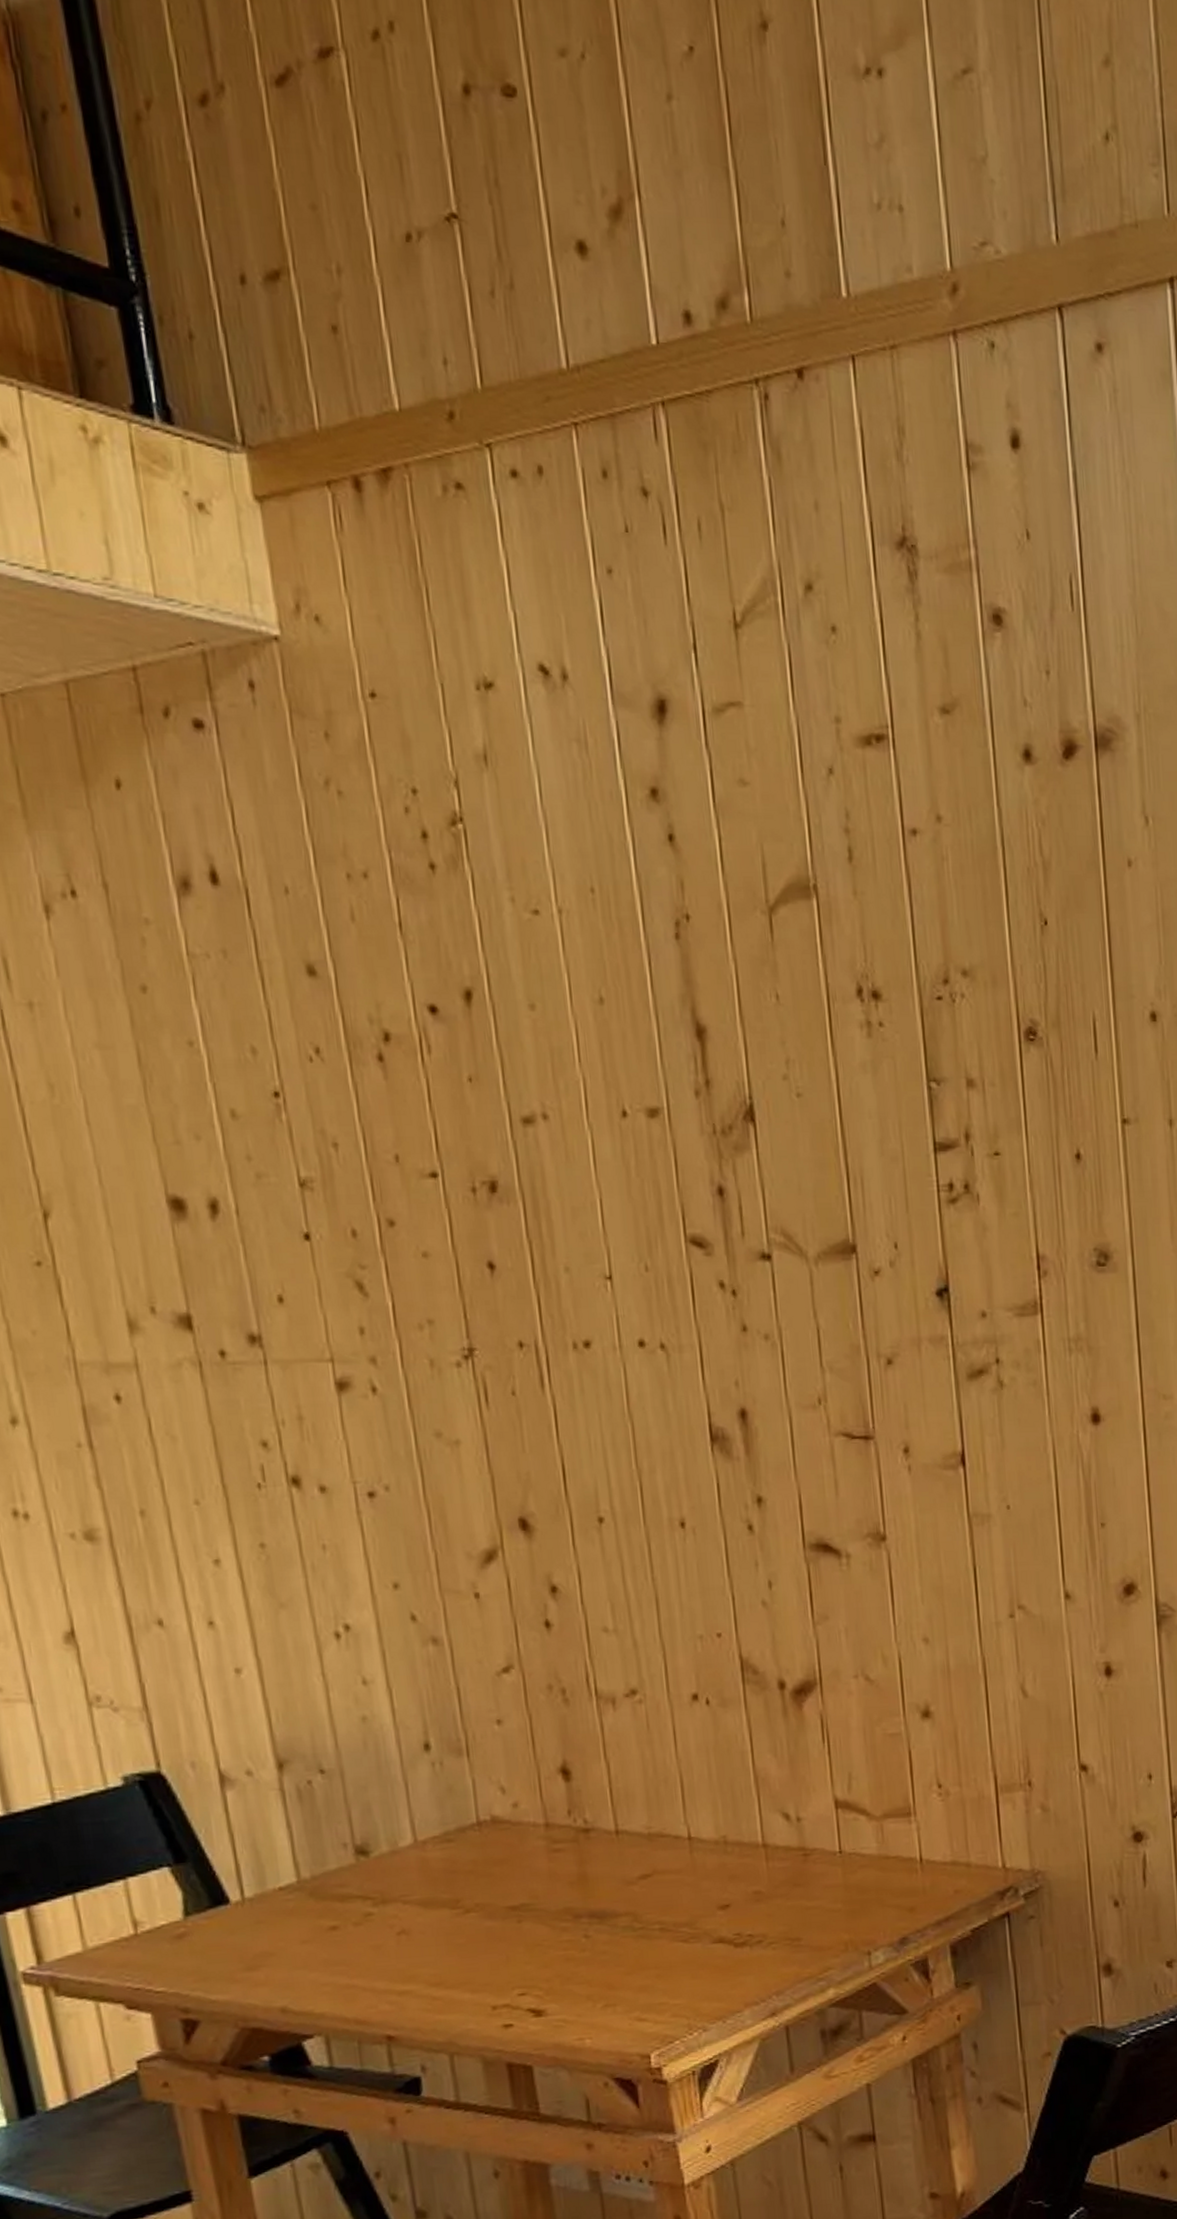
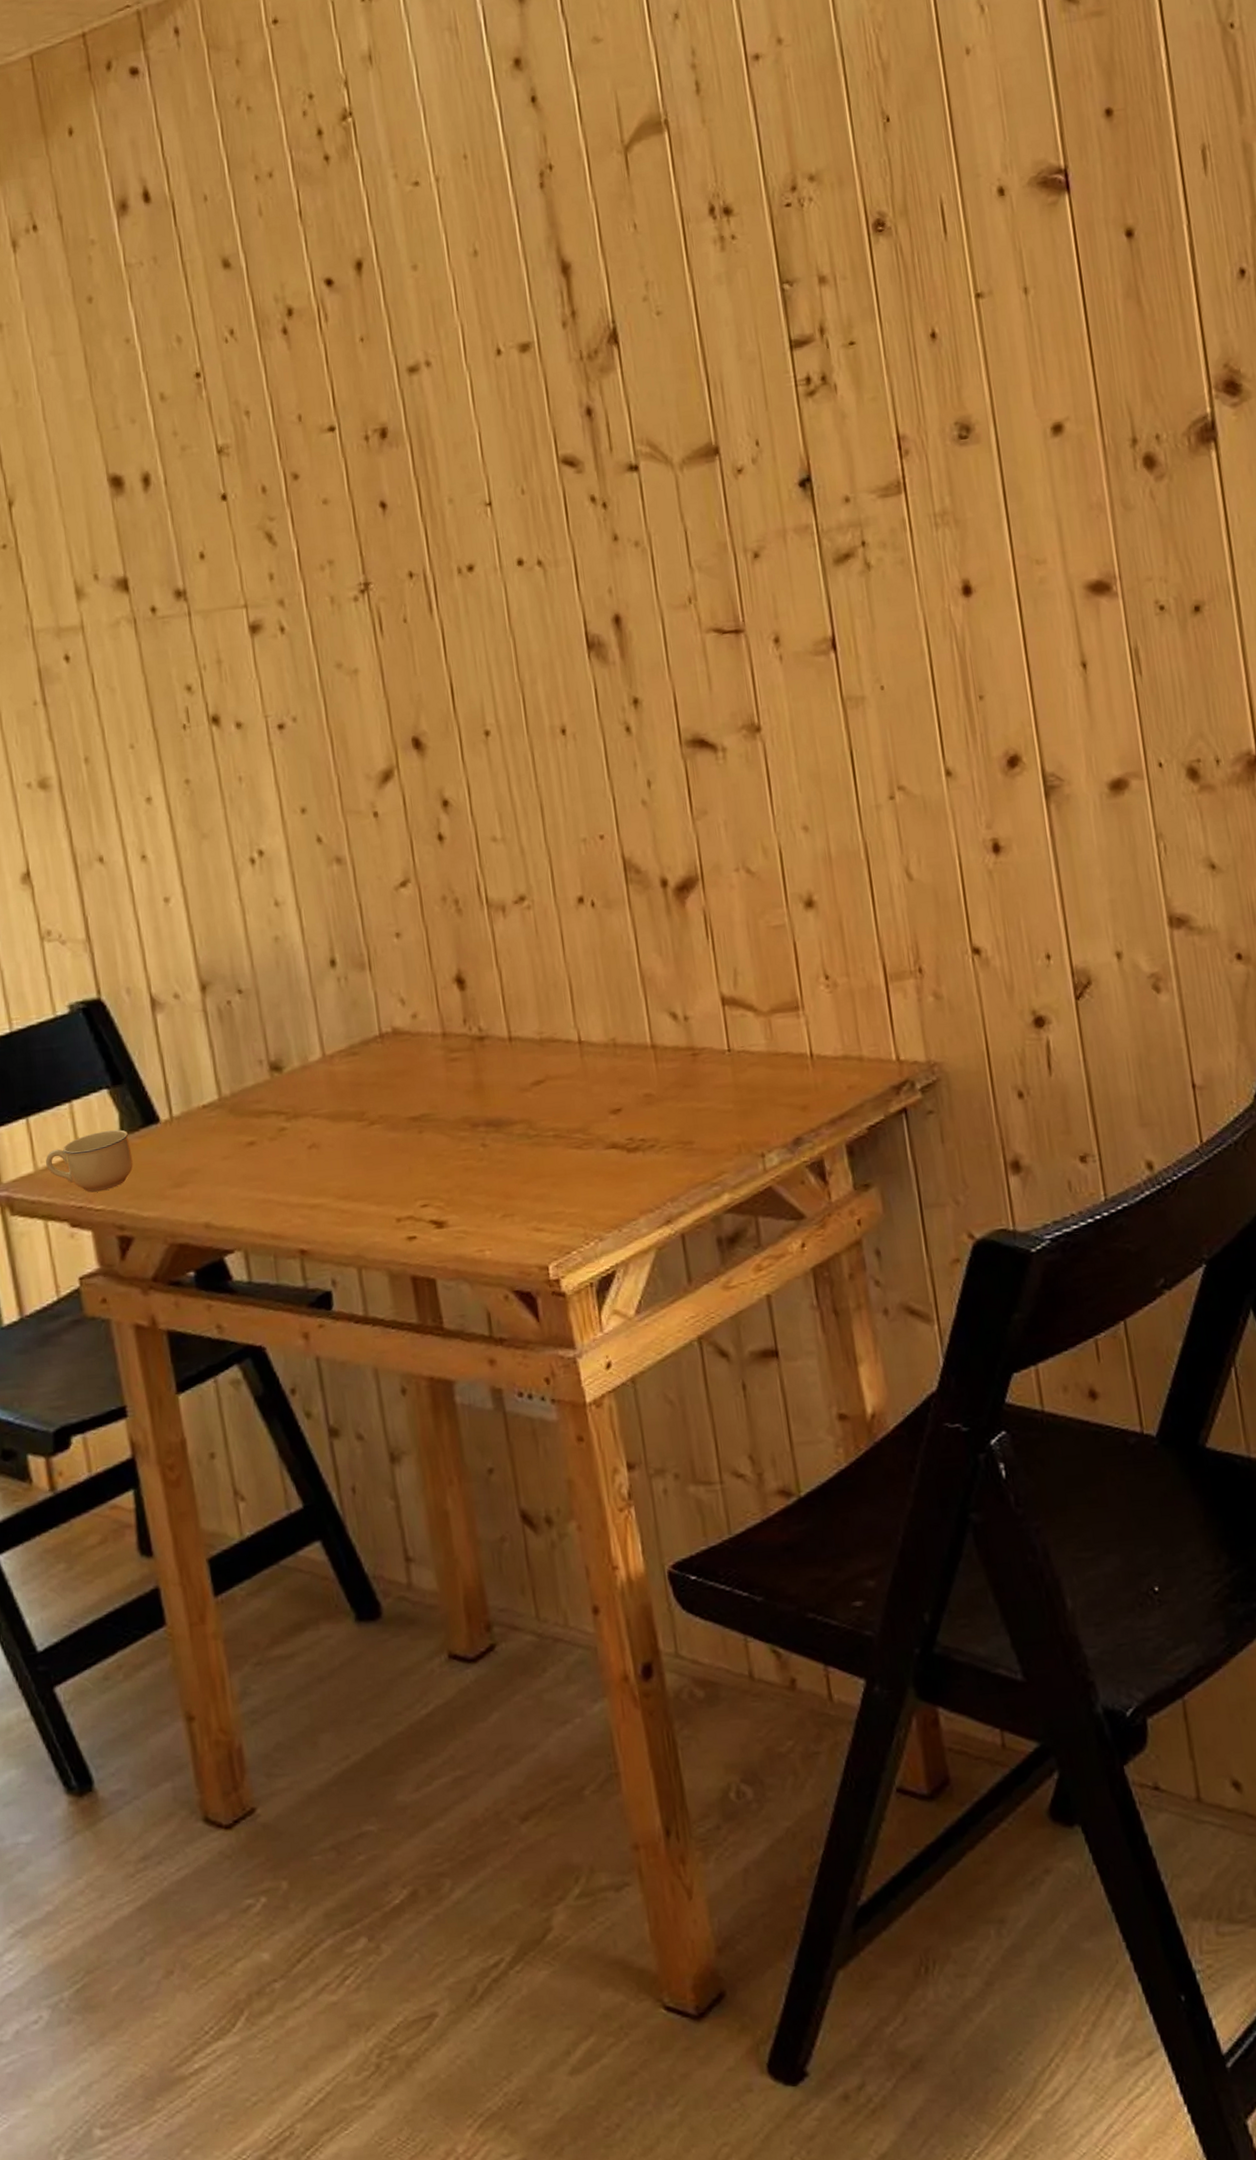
cup: none [96,1909,199,1974] -> present [45,1129,133,1193]

